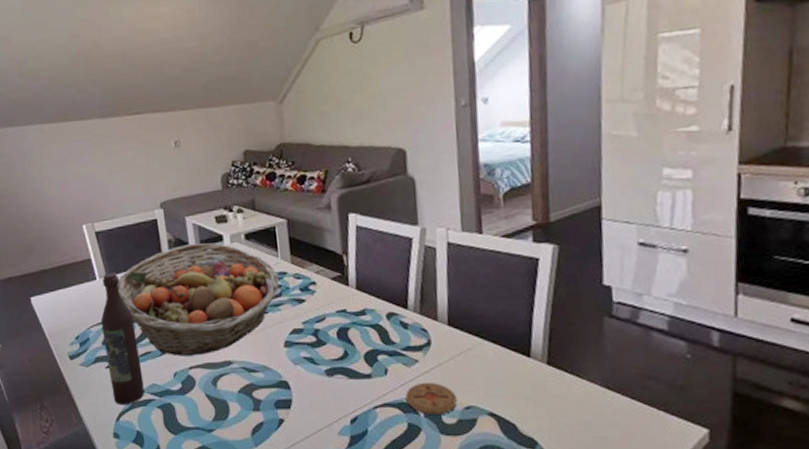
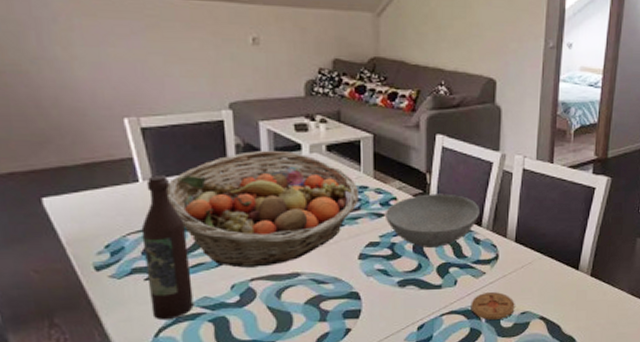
bowl: none [305,275,404,335] -> present [384,193,479,249]

